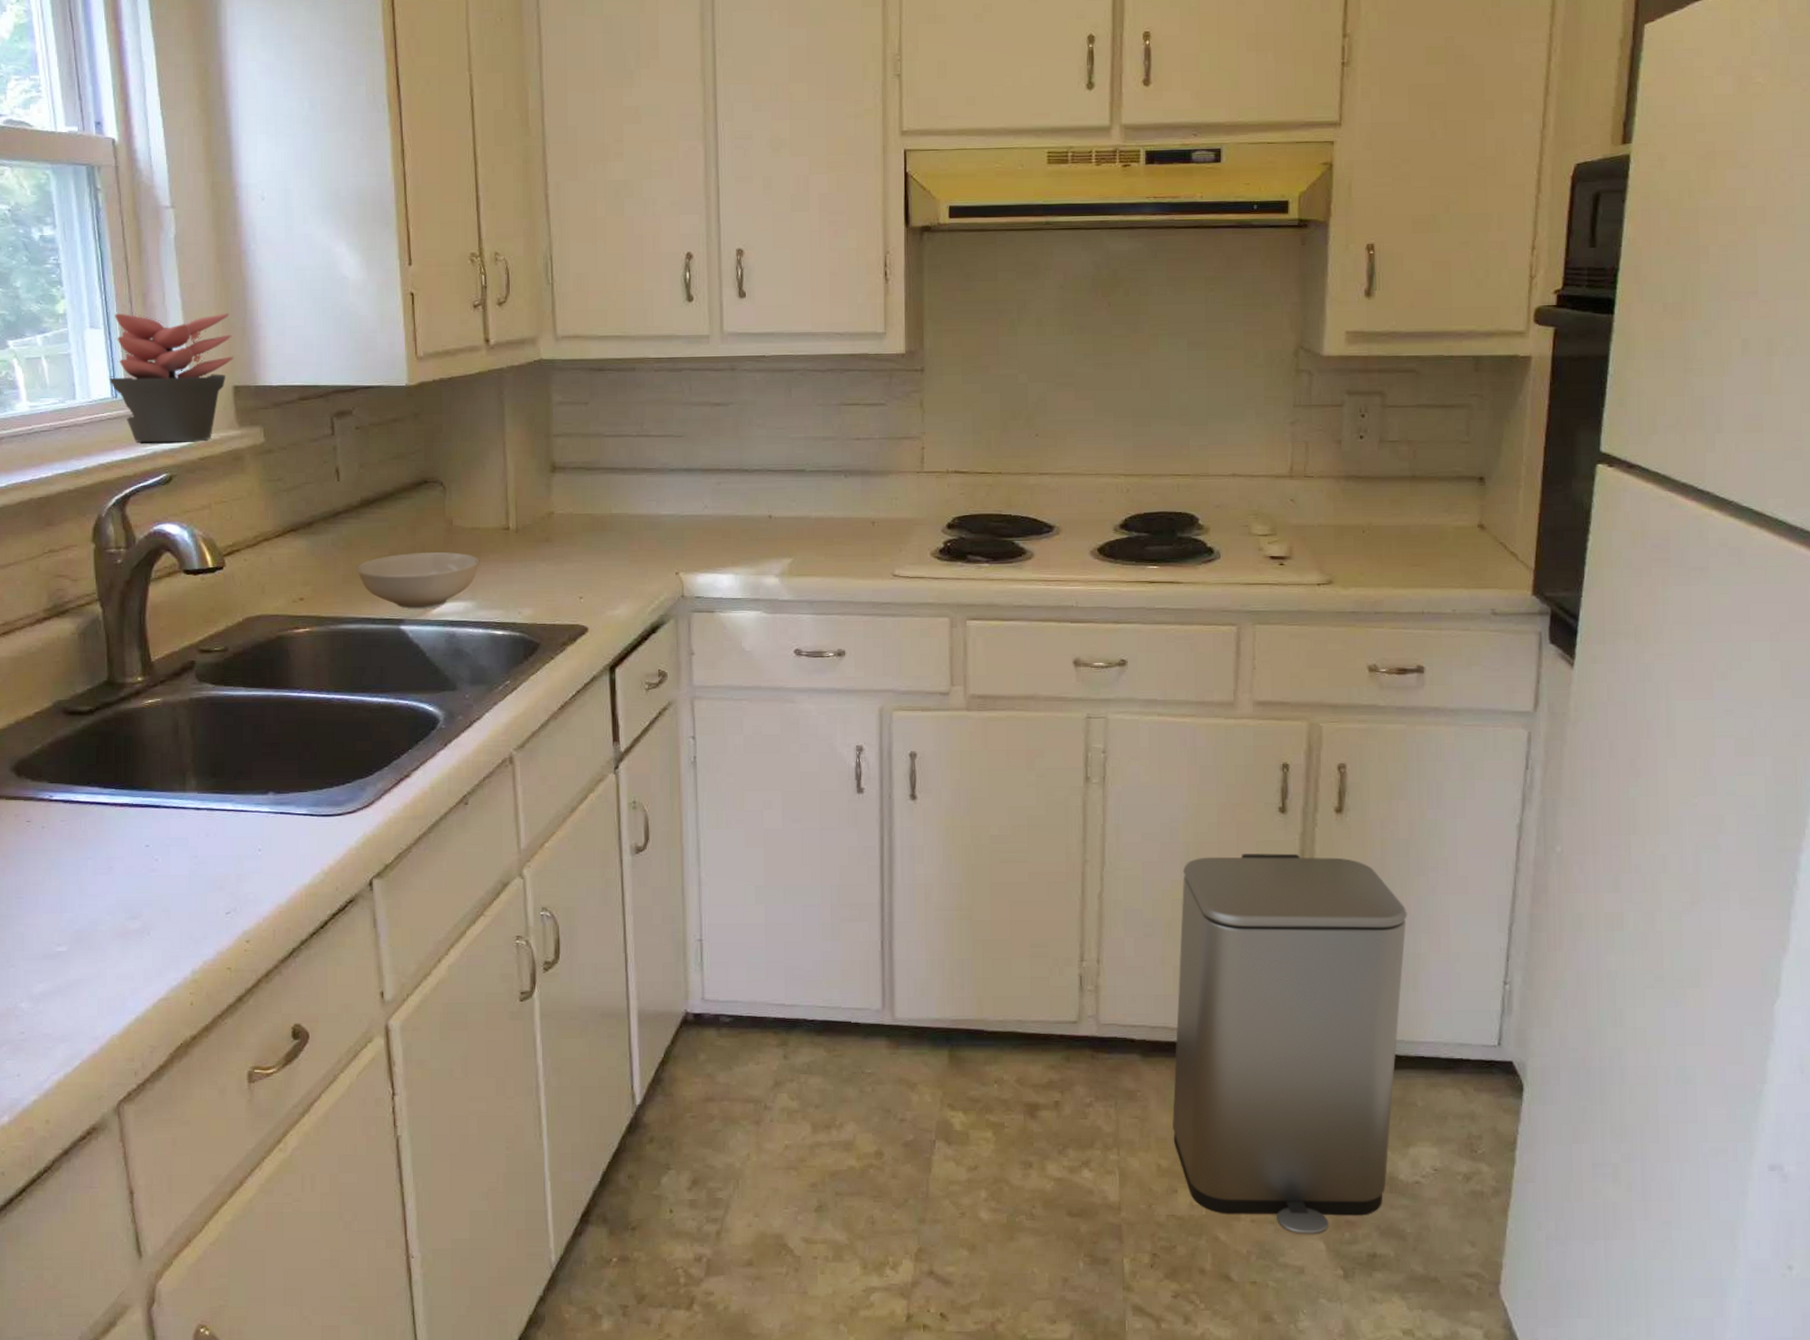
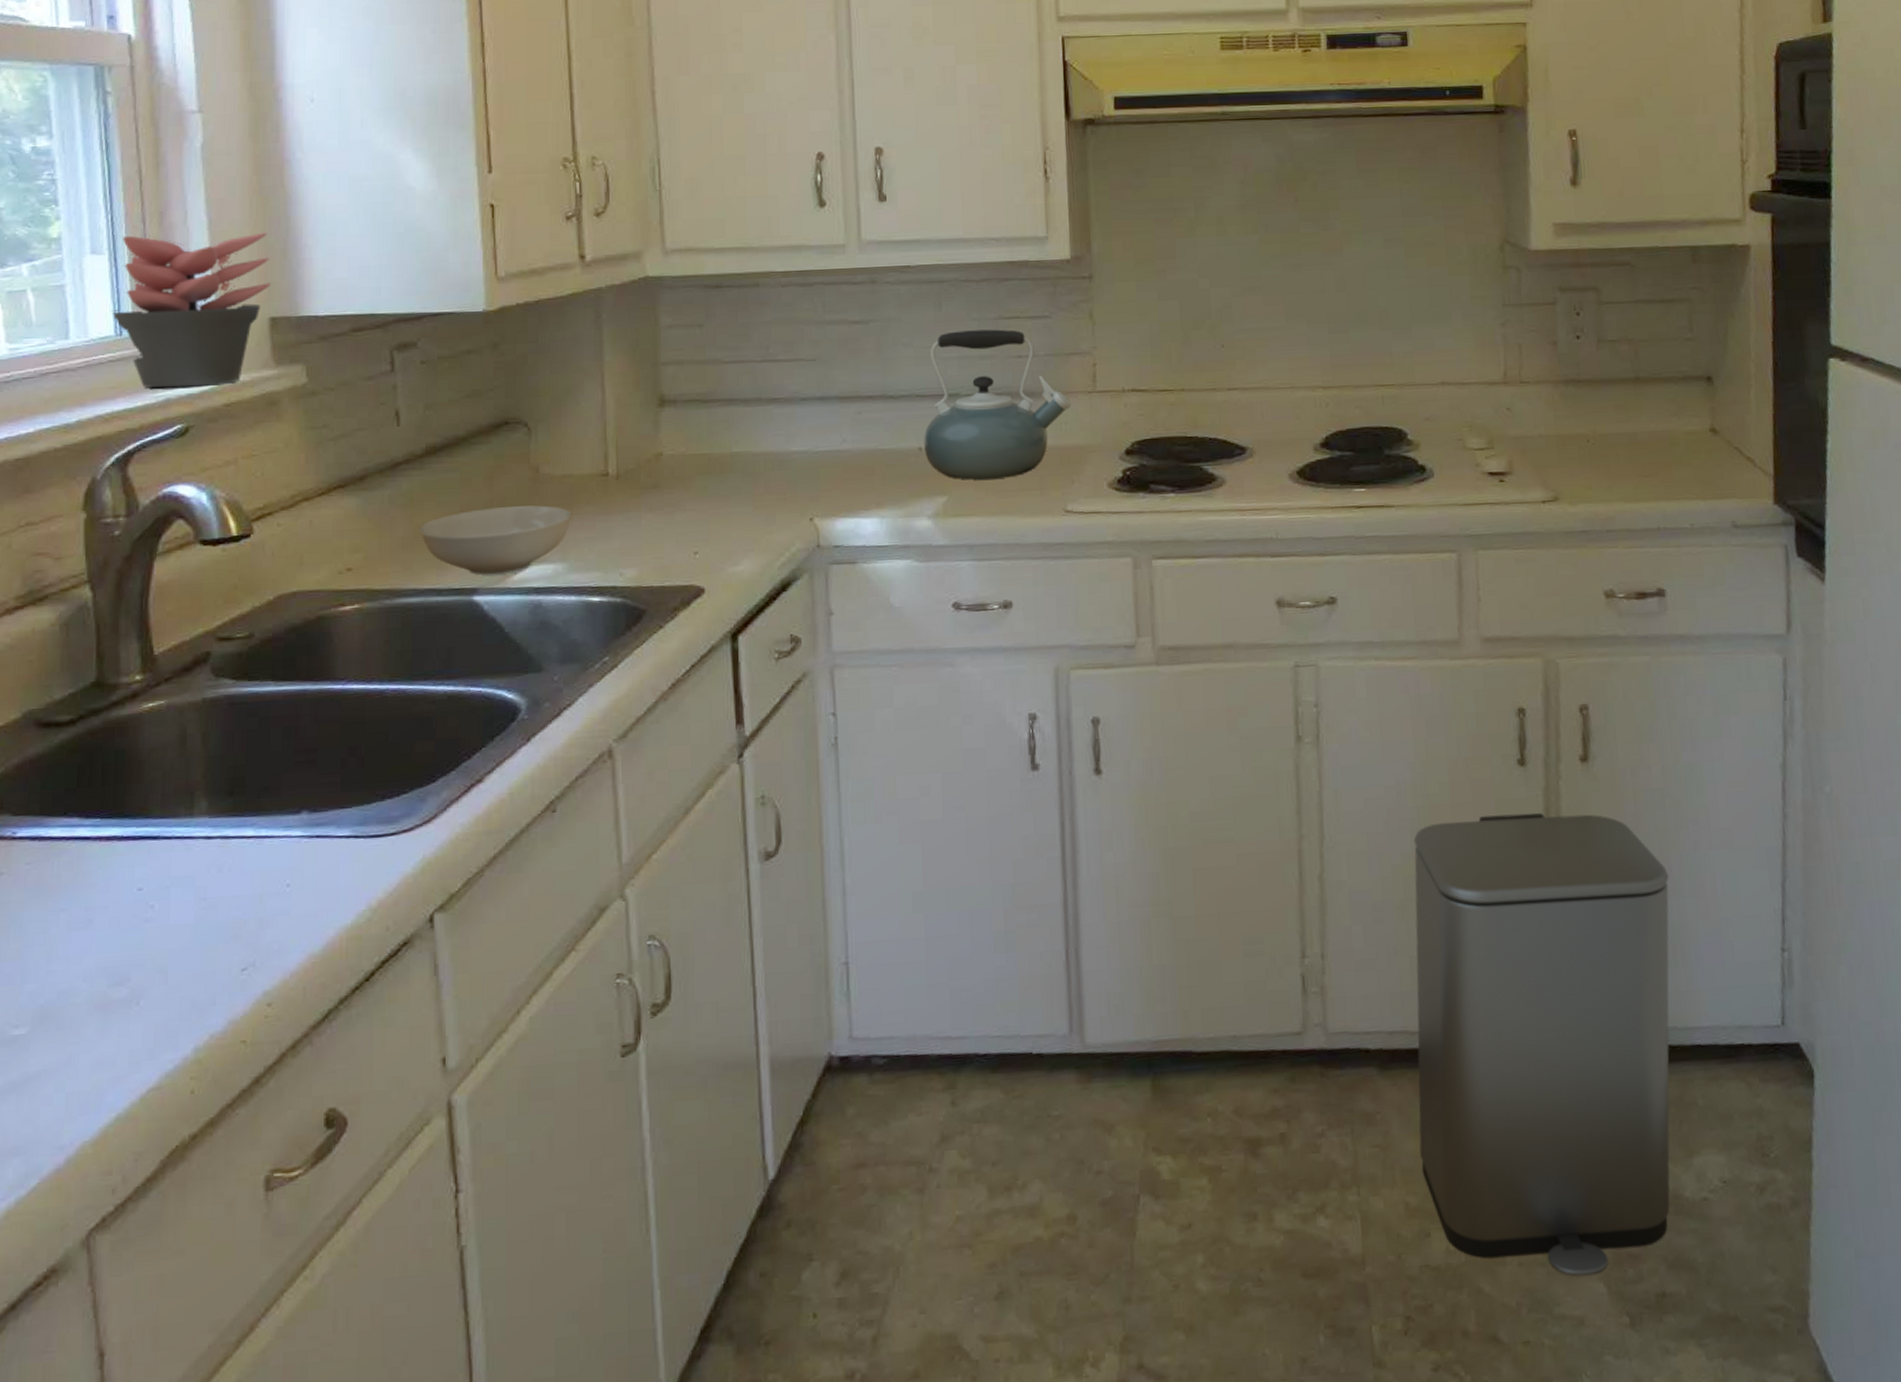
kettle: none [772,414,902,545] -> present [923,329,1072,480]

